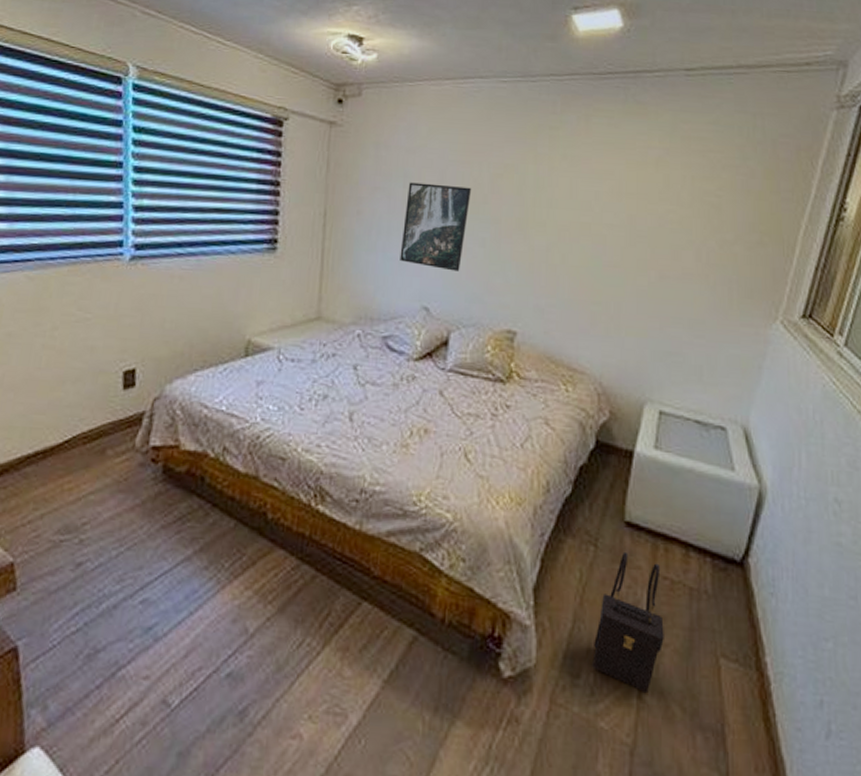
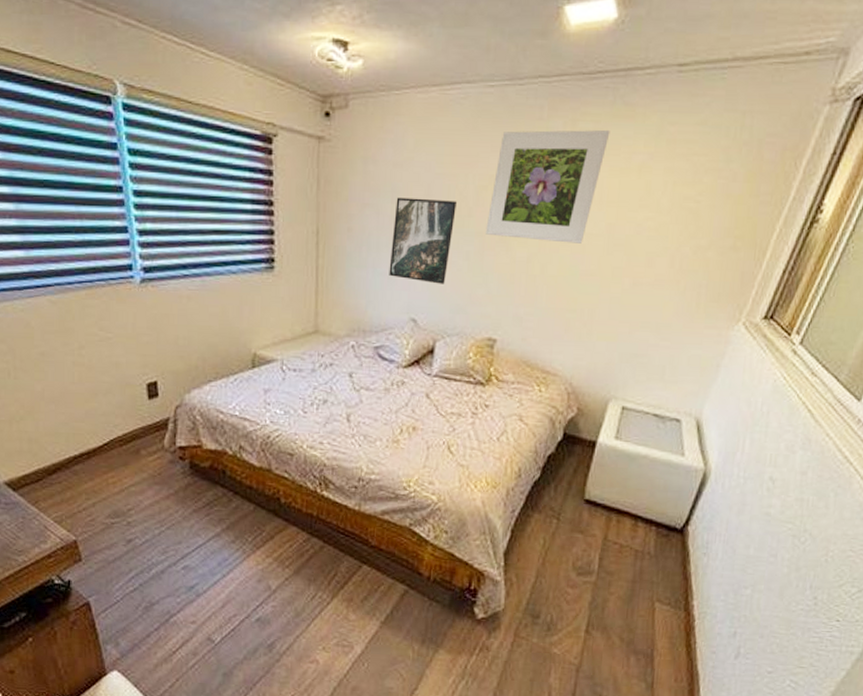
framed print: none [502,123,624,234] -> present [485,129,610,244]
satchel: present [592,551,664,692] -> none [550,523,612,628]

